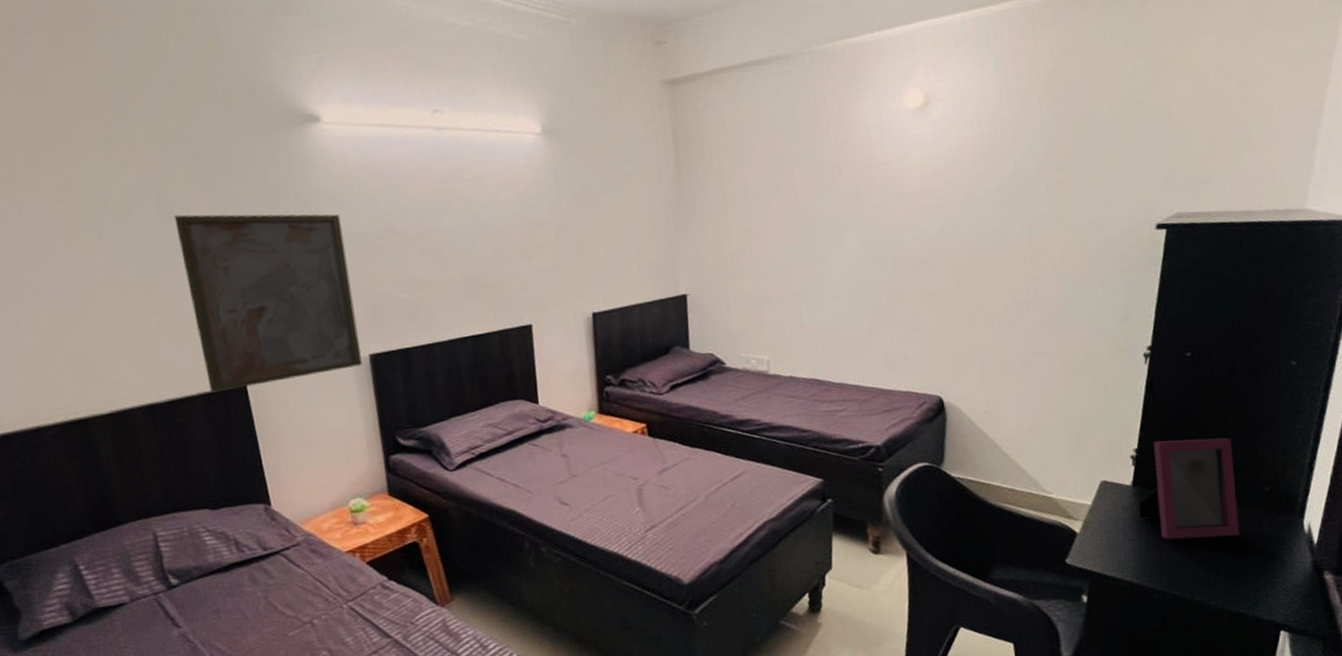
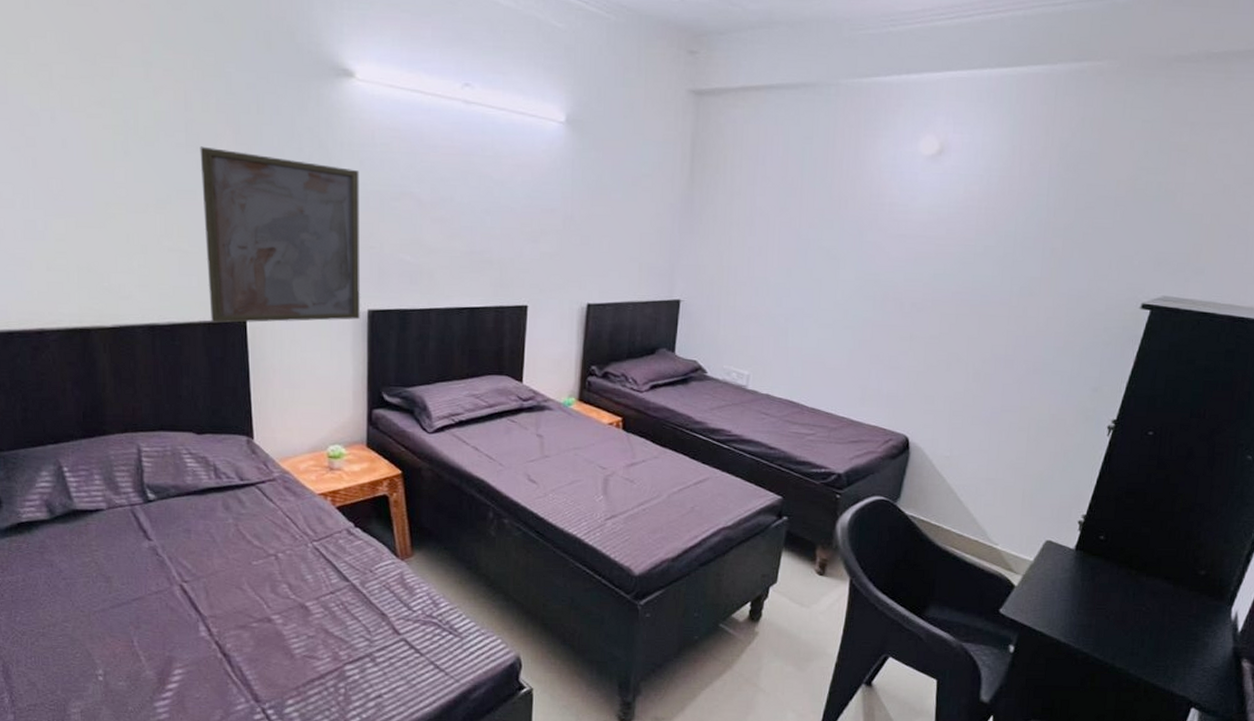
picture frame: present [1138,438,1240,540] -> none [1076,511,1177,612]

